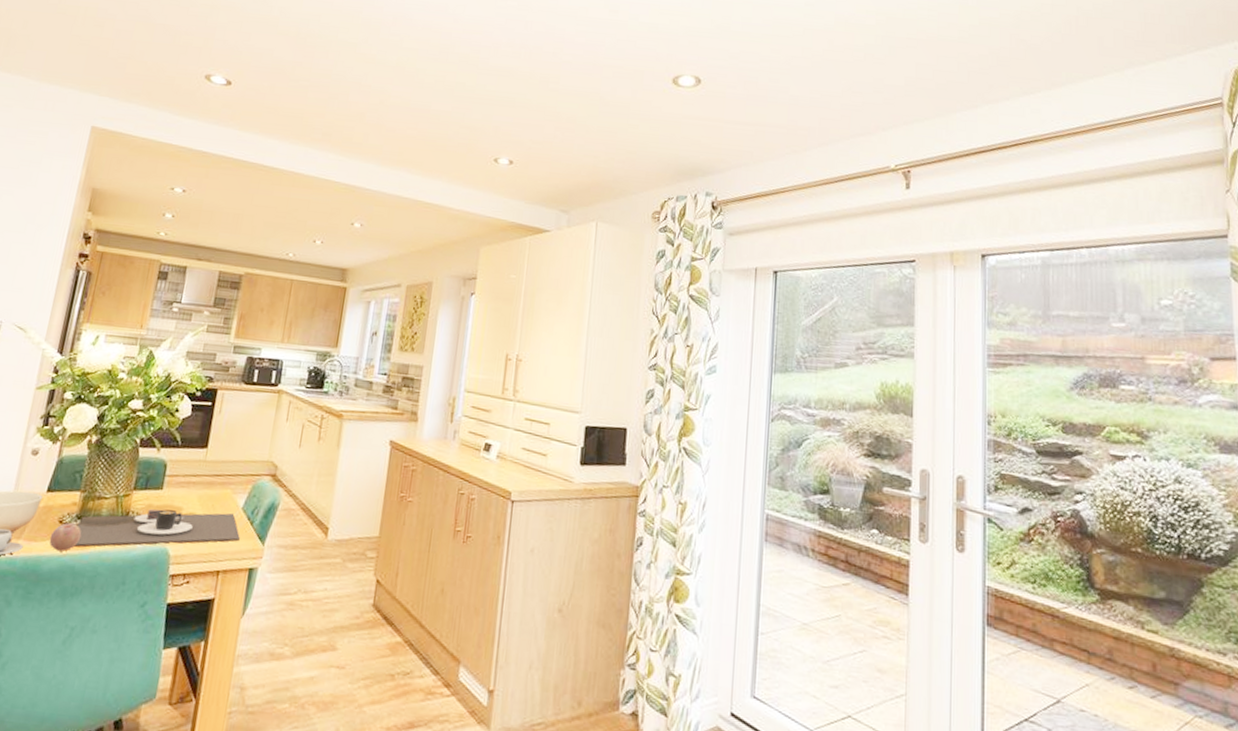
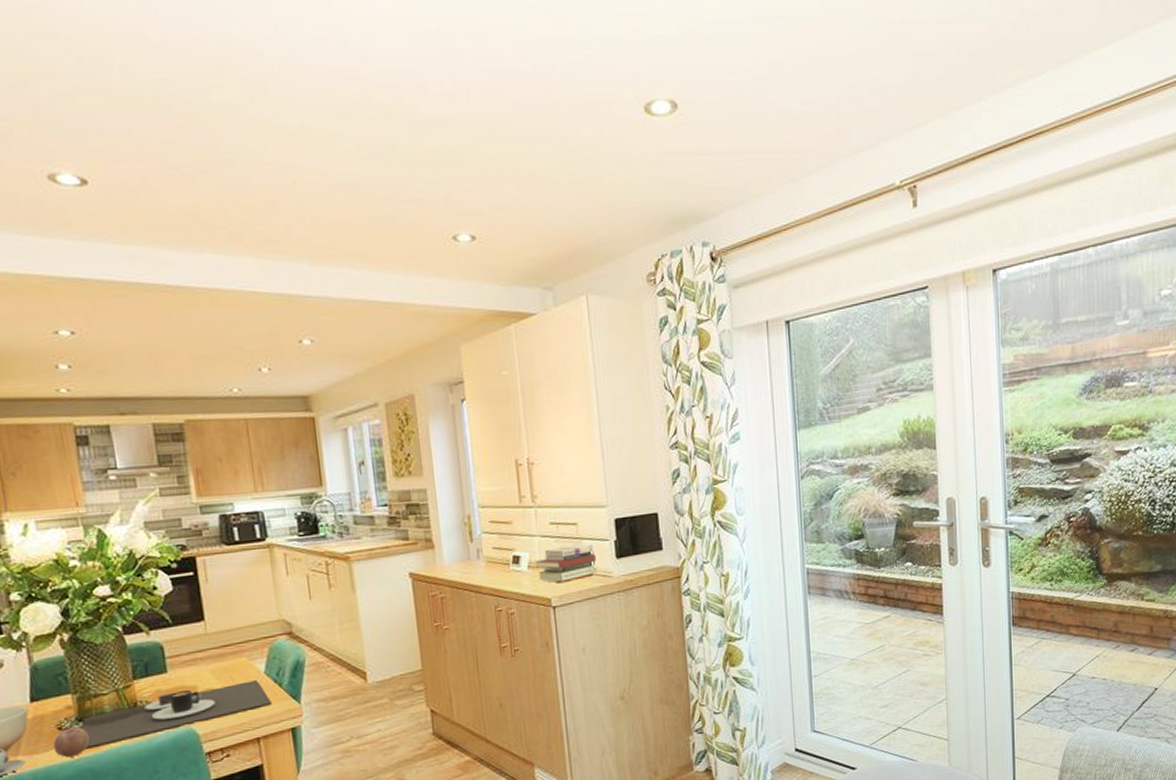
books: none [503,443,561,479] -> present [534,544,597,584]

